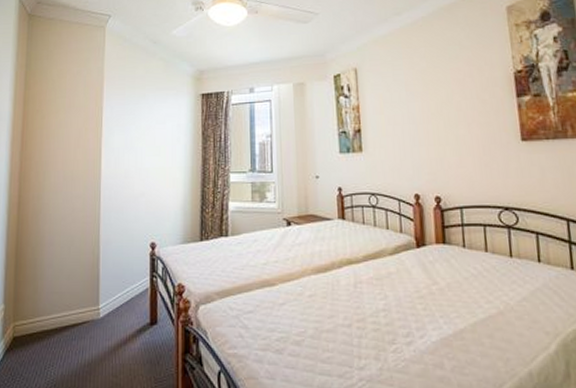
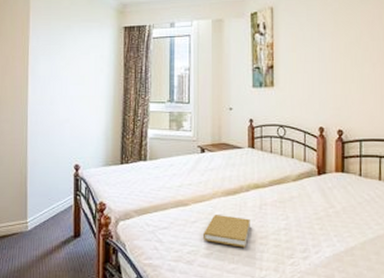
book: none [292,295,345,333] -> present [202,215,250,248]

